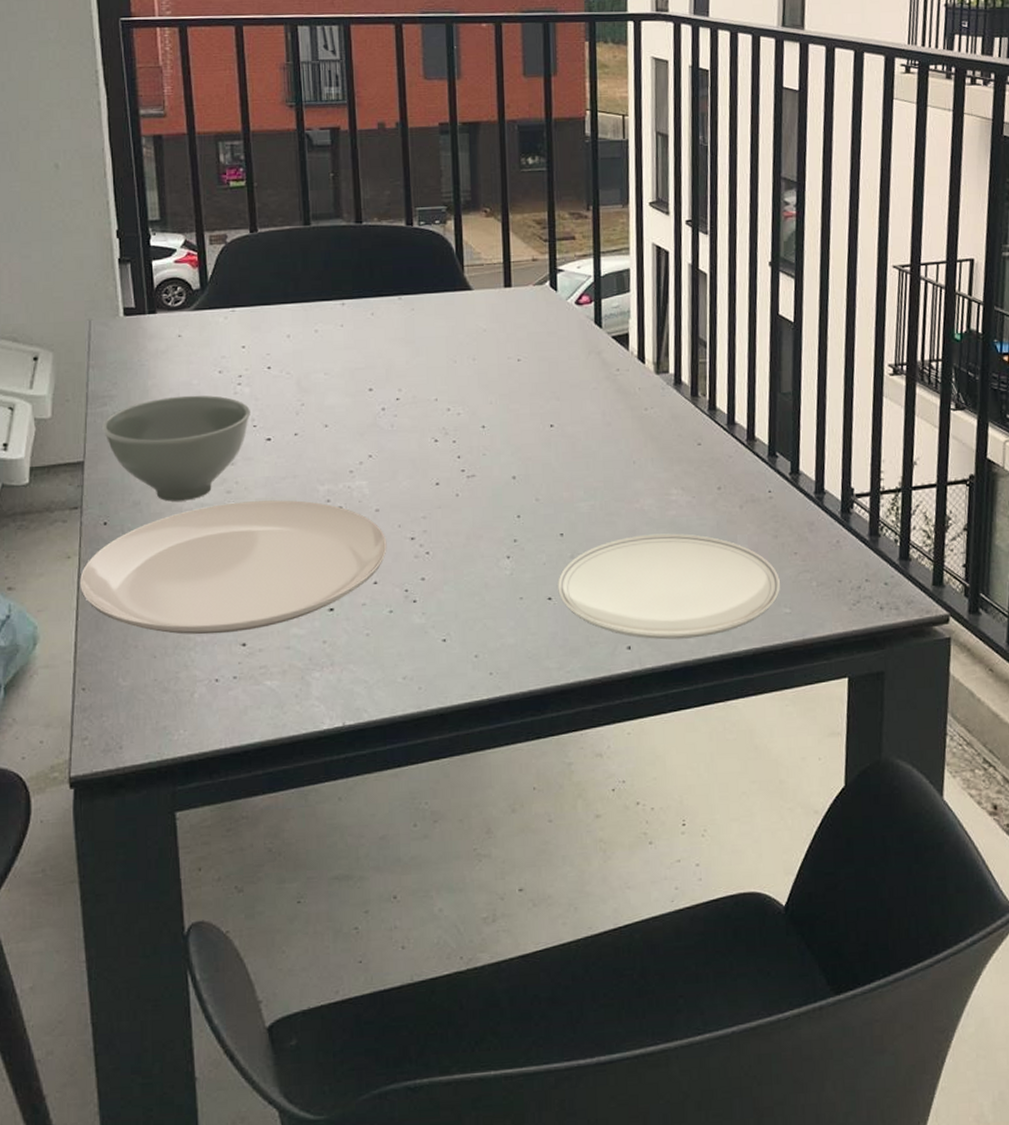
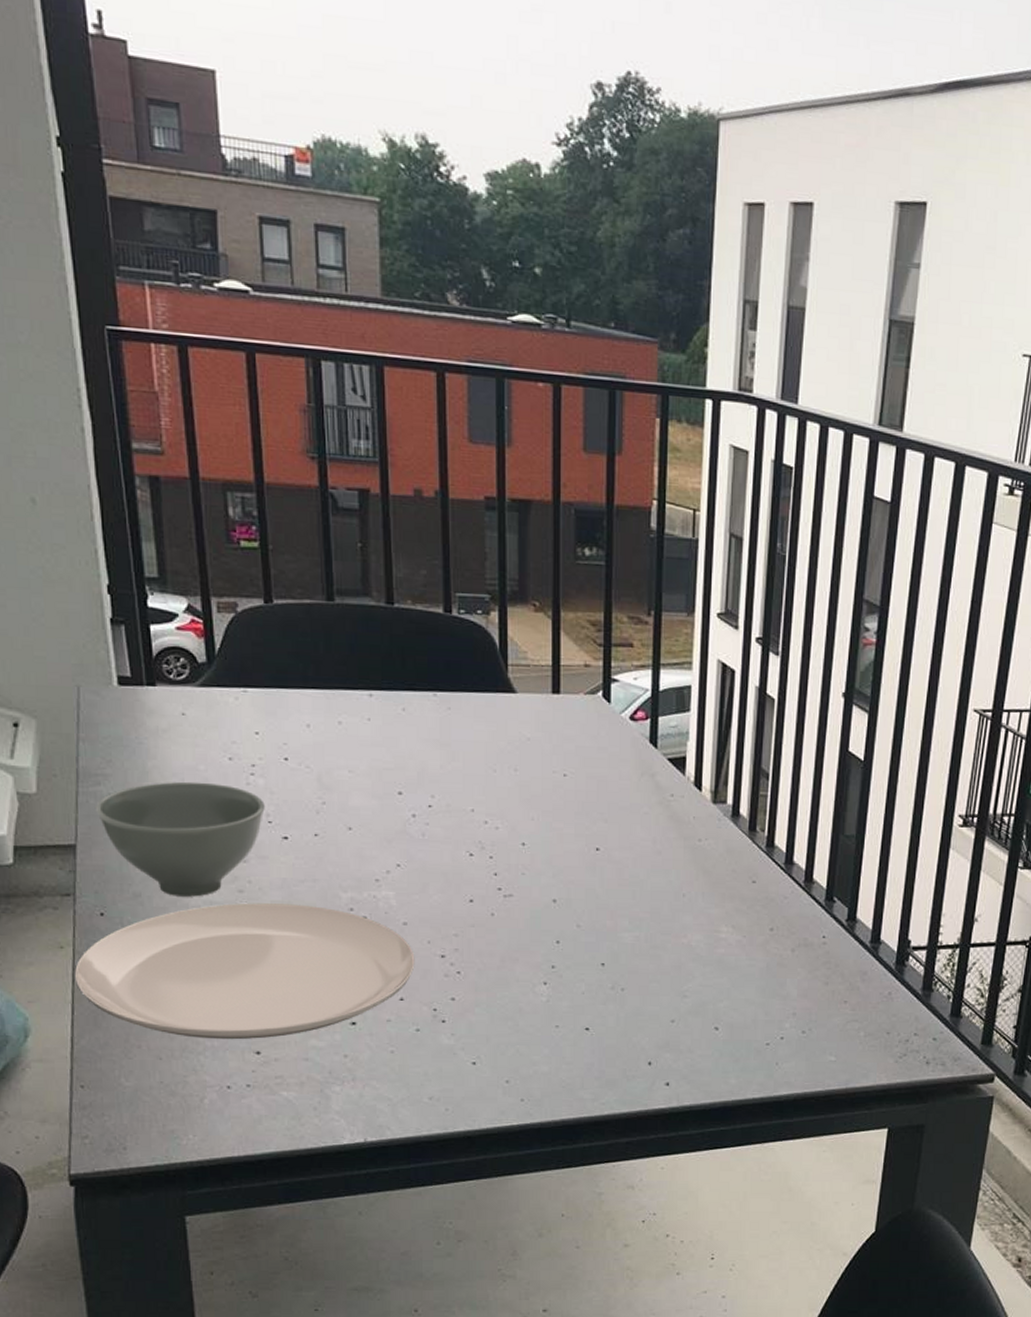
plate: present [558,533,780,640] -> none [596,971,827,1079]

